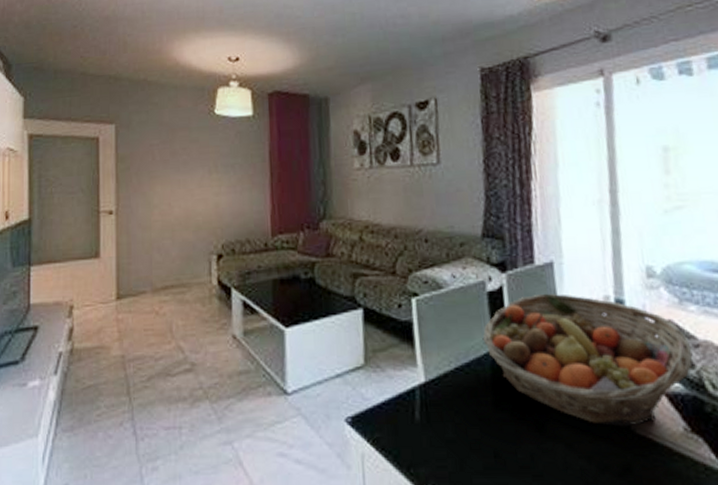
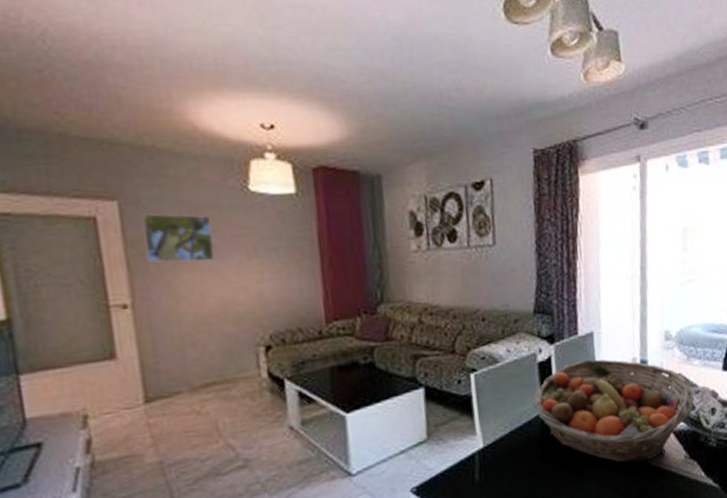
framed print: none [131,134,184,176] -> present [142,214,215,263]

